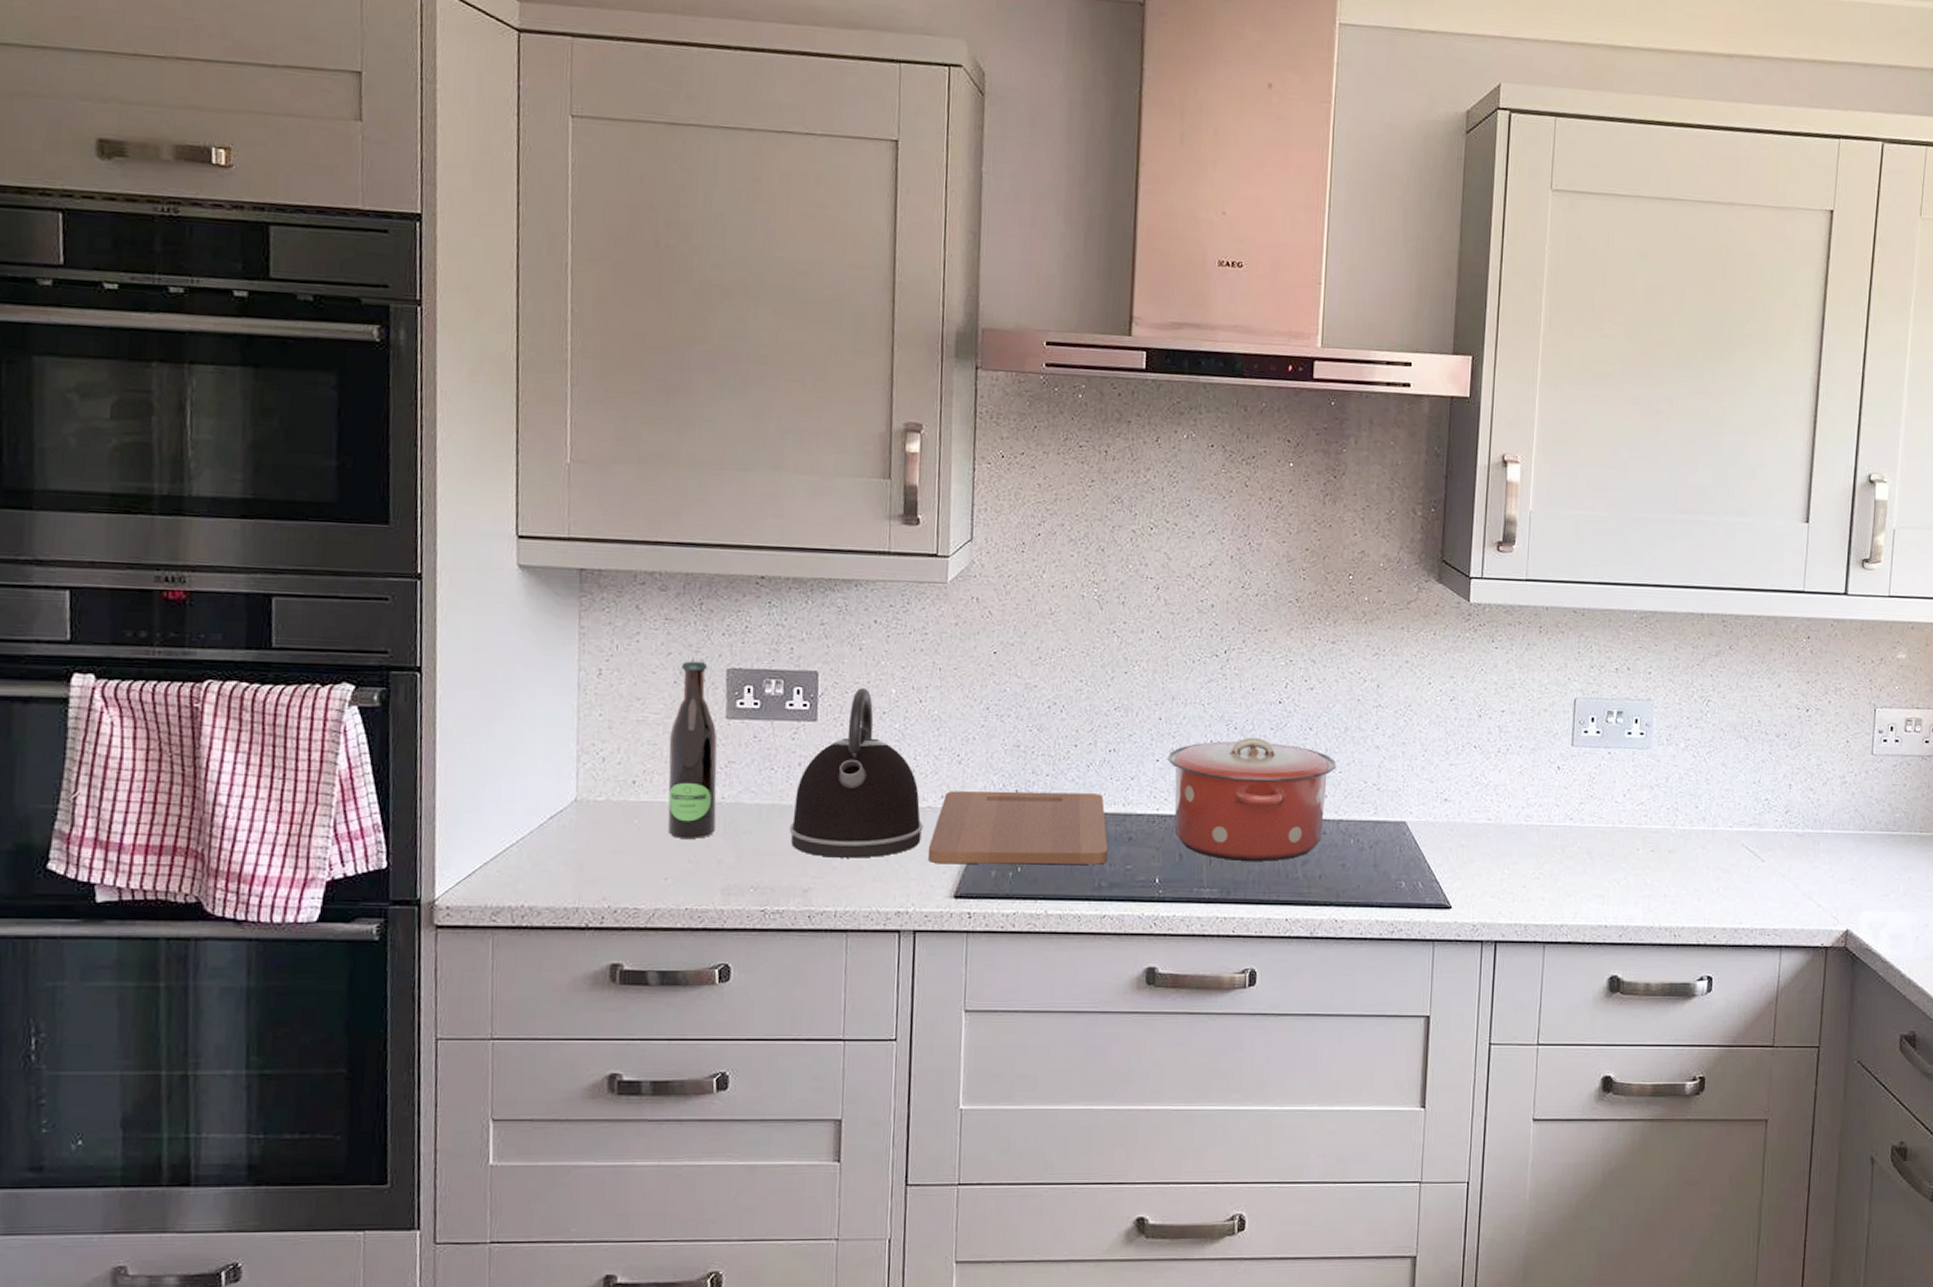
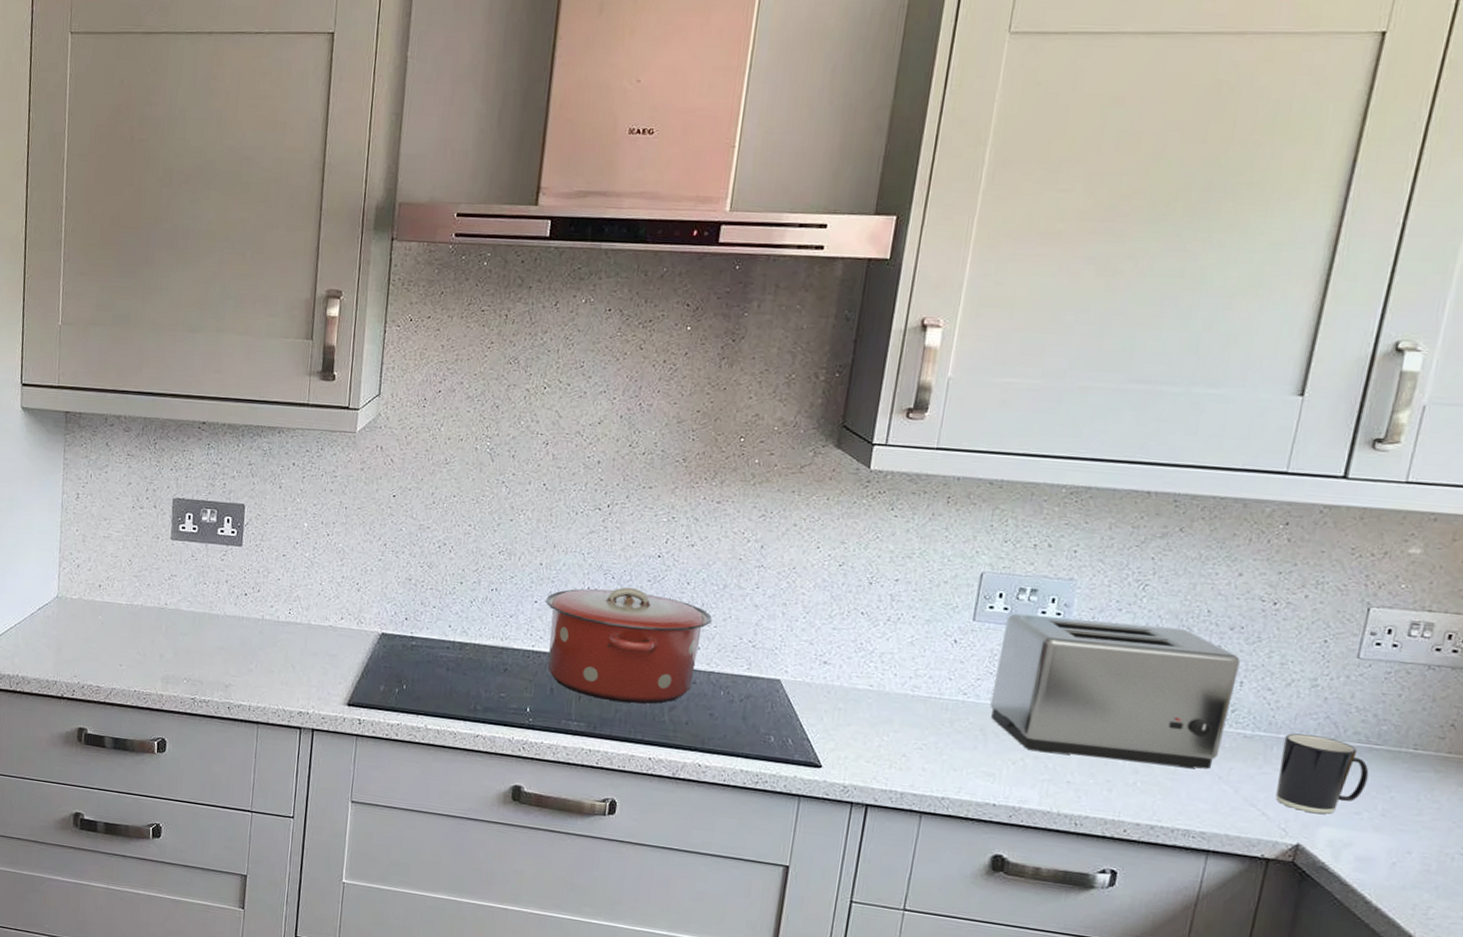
bottle: present [667,661,718,839] -> none [123,490,164,636]
kettle: present [789,688,923,858] -> none [216,521,325,664]
cutting board: present [927,791,1108,865] -> none [327,614,485,690]
toaster: none [1594,736,1787,870] -> present [990,613,1240,770]
mug: none [1826,828,1891,900] -> present [1275,733,1369,814]

